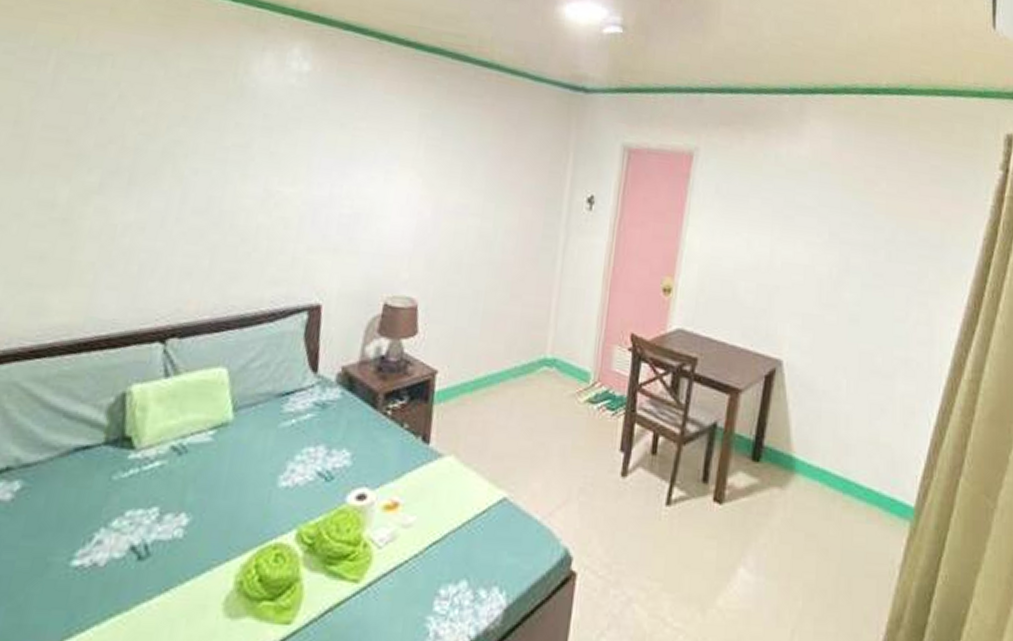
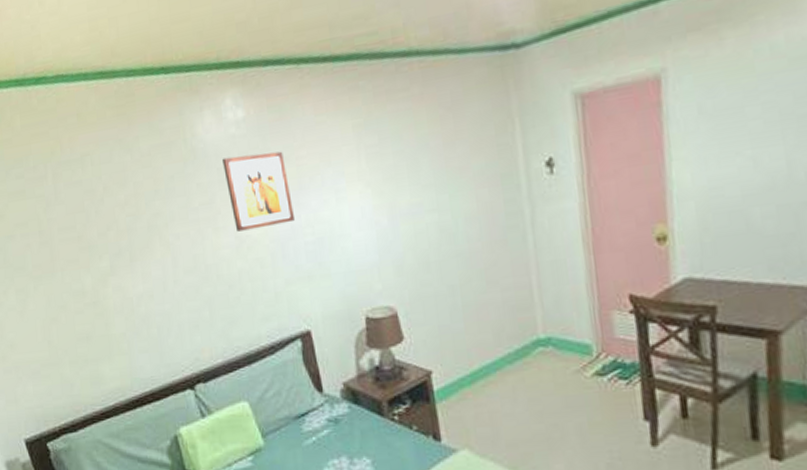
wall art: none [267,105,341,190] -> present [222,151,294,232]

